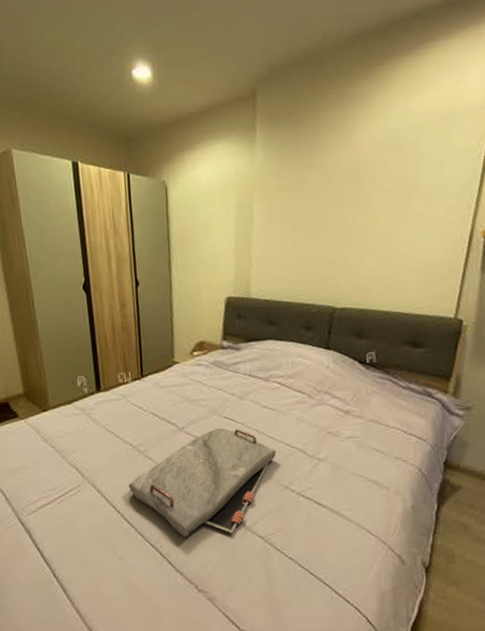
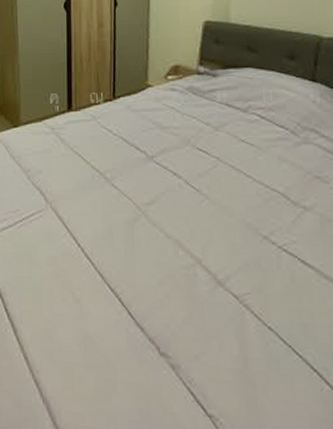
serving tray: present [128,427,277,537] -> none [91,160,255,286]

